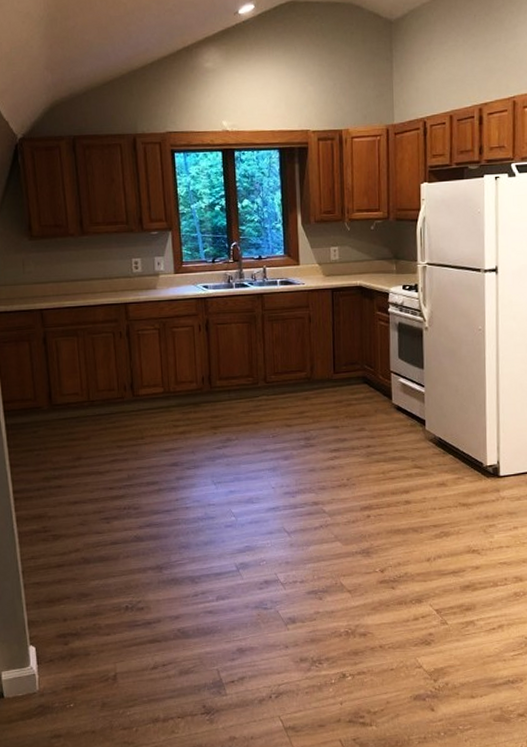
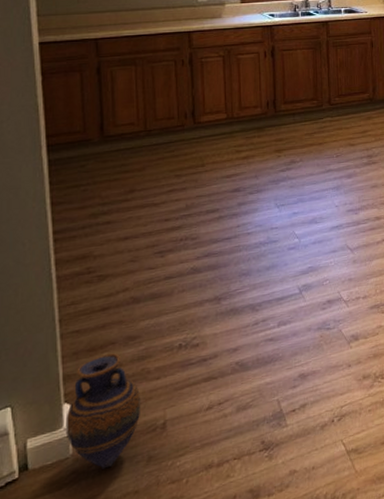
vase: none [32,607,95,707] -> present [65,353,141,469]

